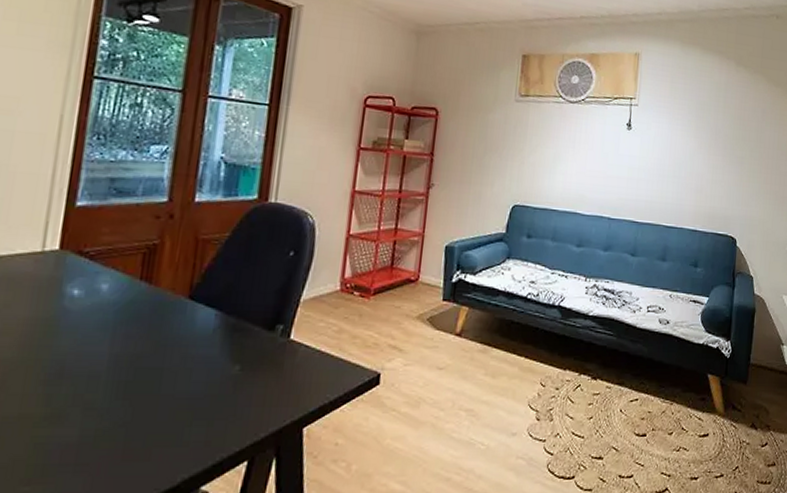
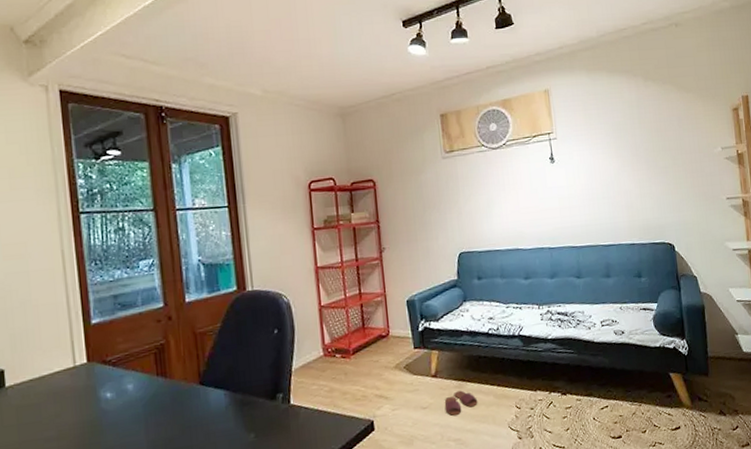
slippers: none [462,355,501,382] -> present [445,390,478,416]

